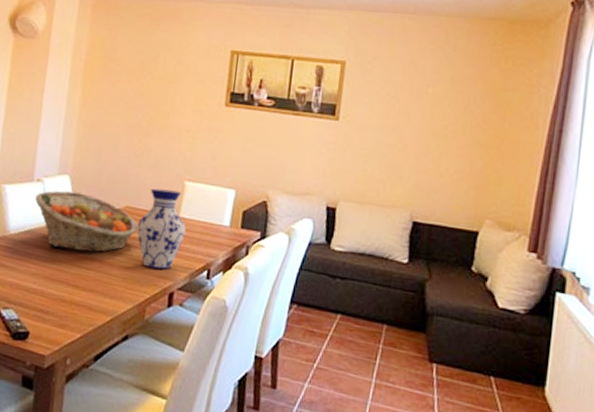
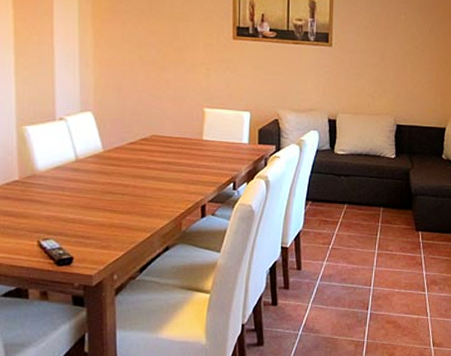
fruit basket: present [34,190,139,252] -> none [59,127,166,180]
vase: present [137,188,186,270] -> none [165,117,210,186]

